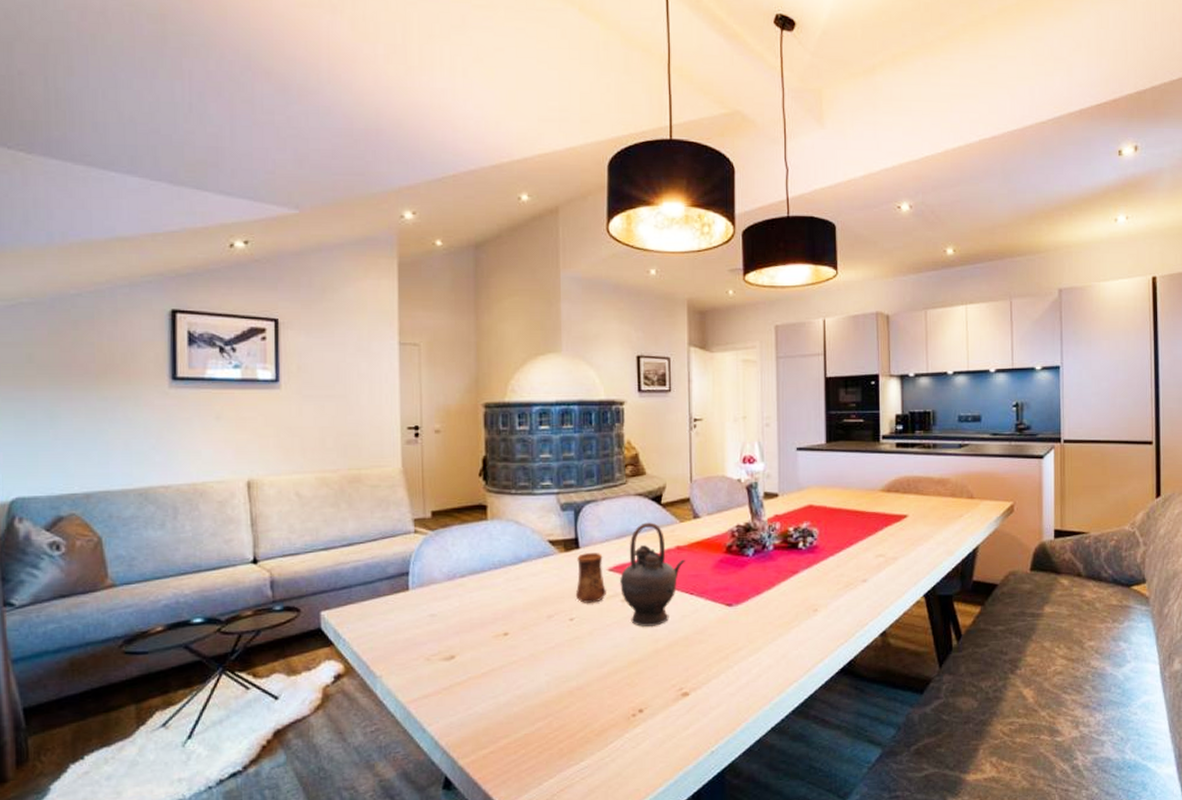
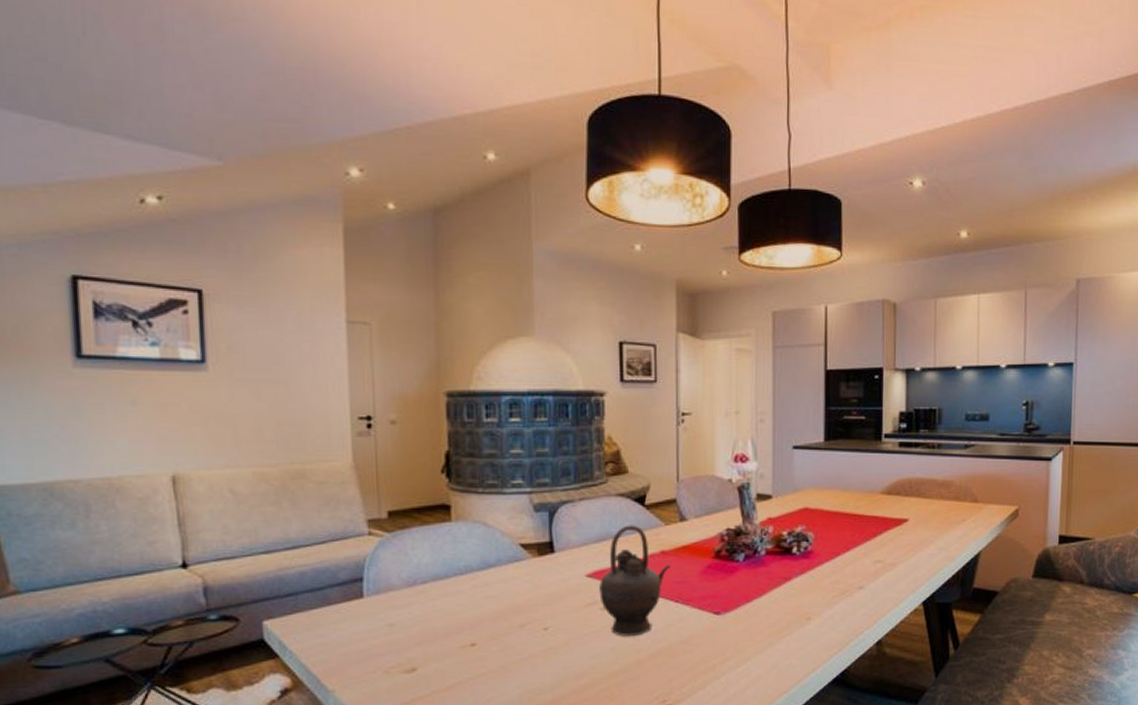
cup: present [575,553,606,603] -> none [550,557,584,611]

